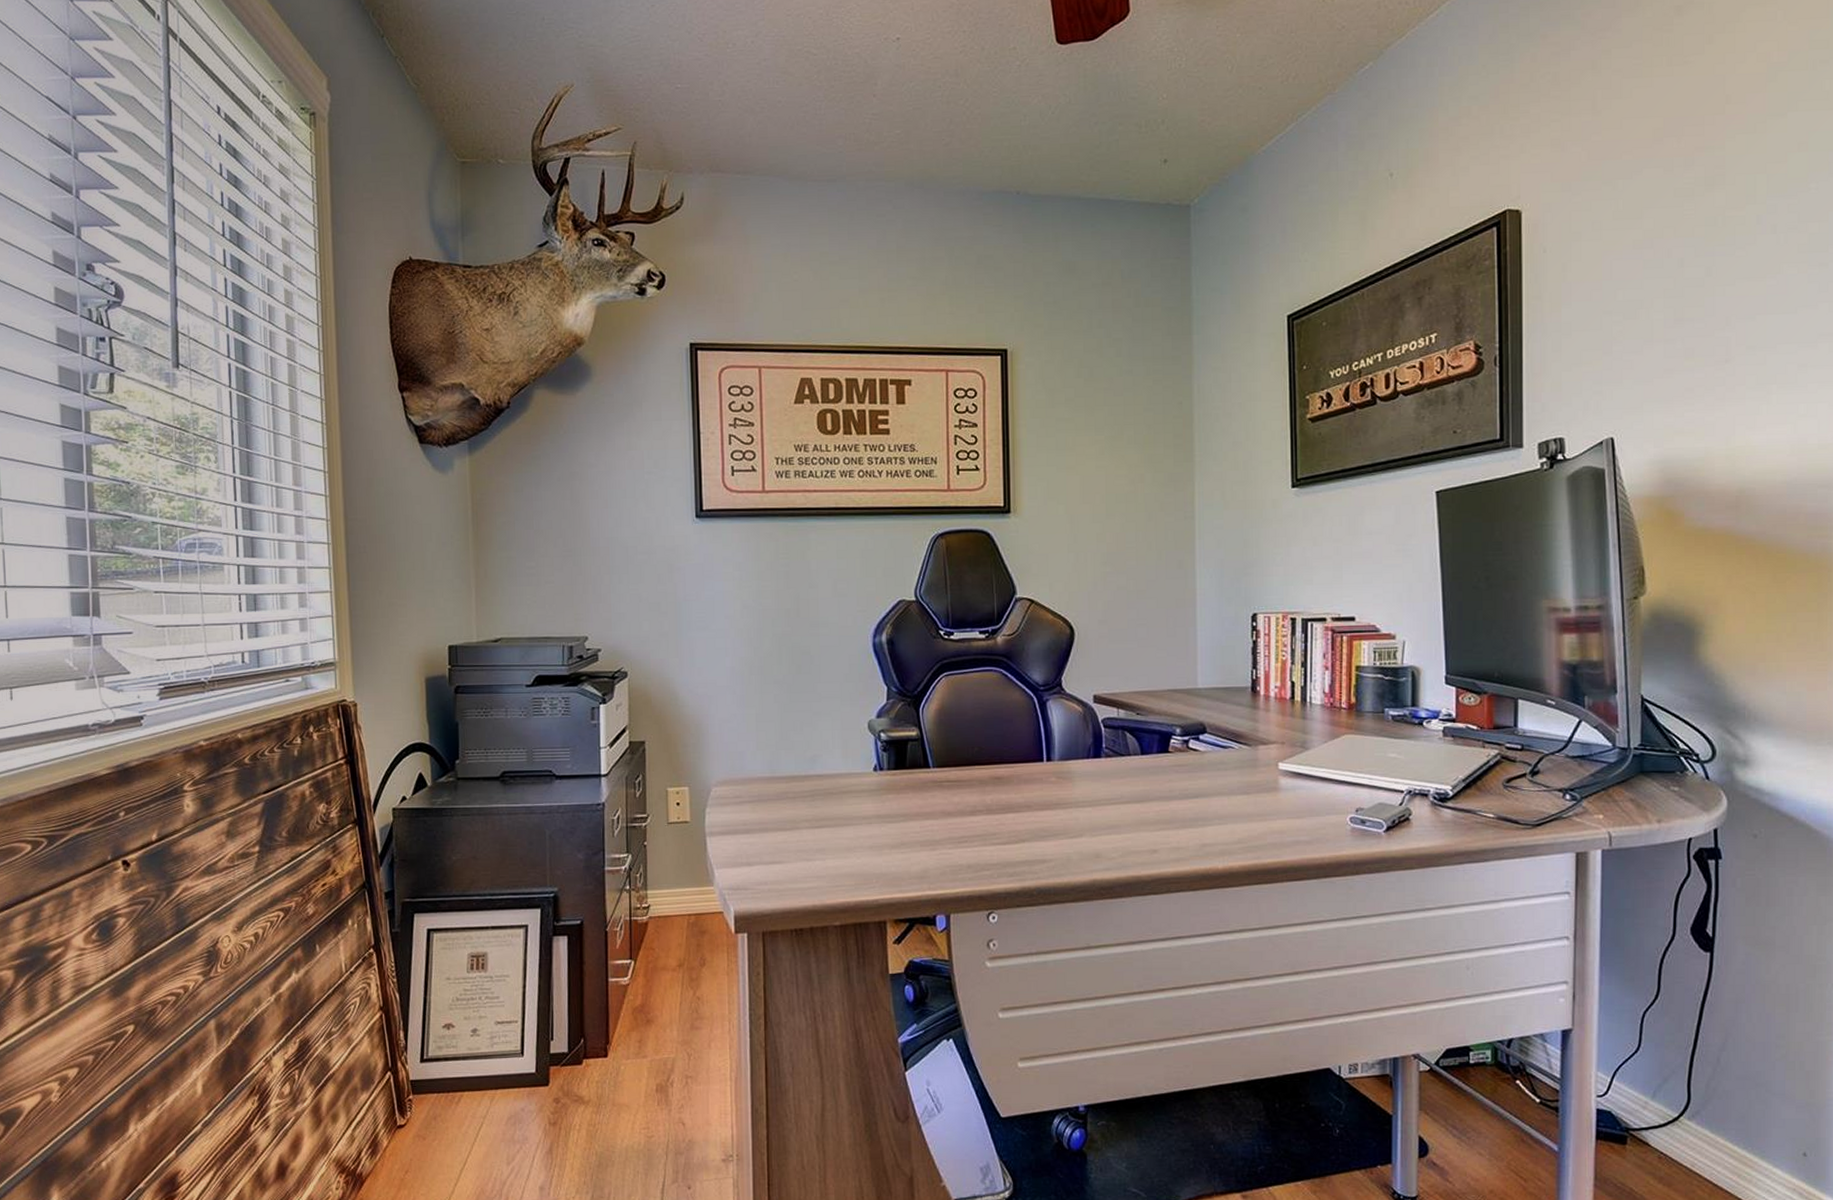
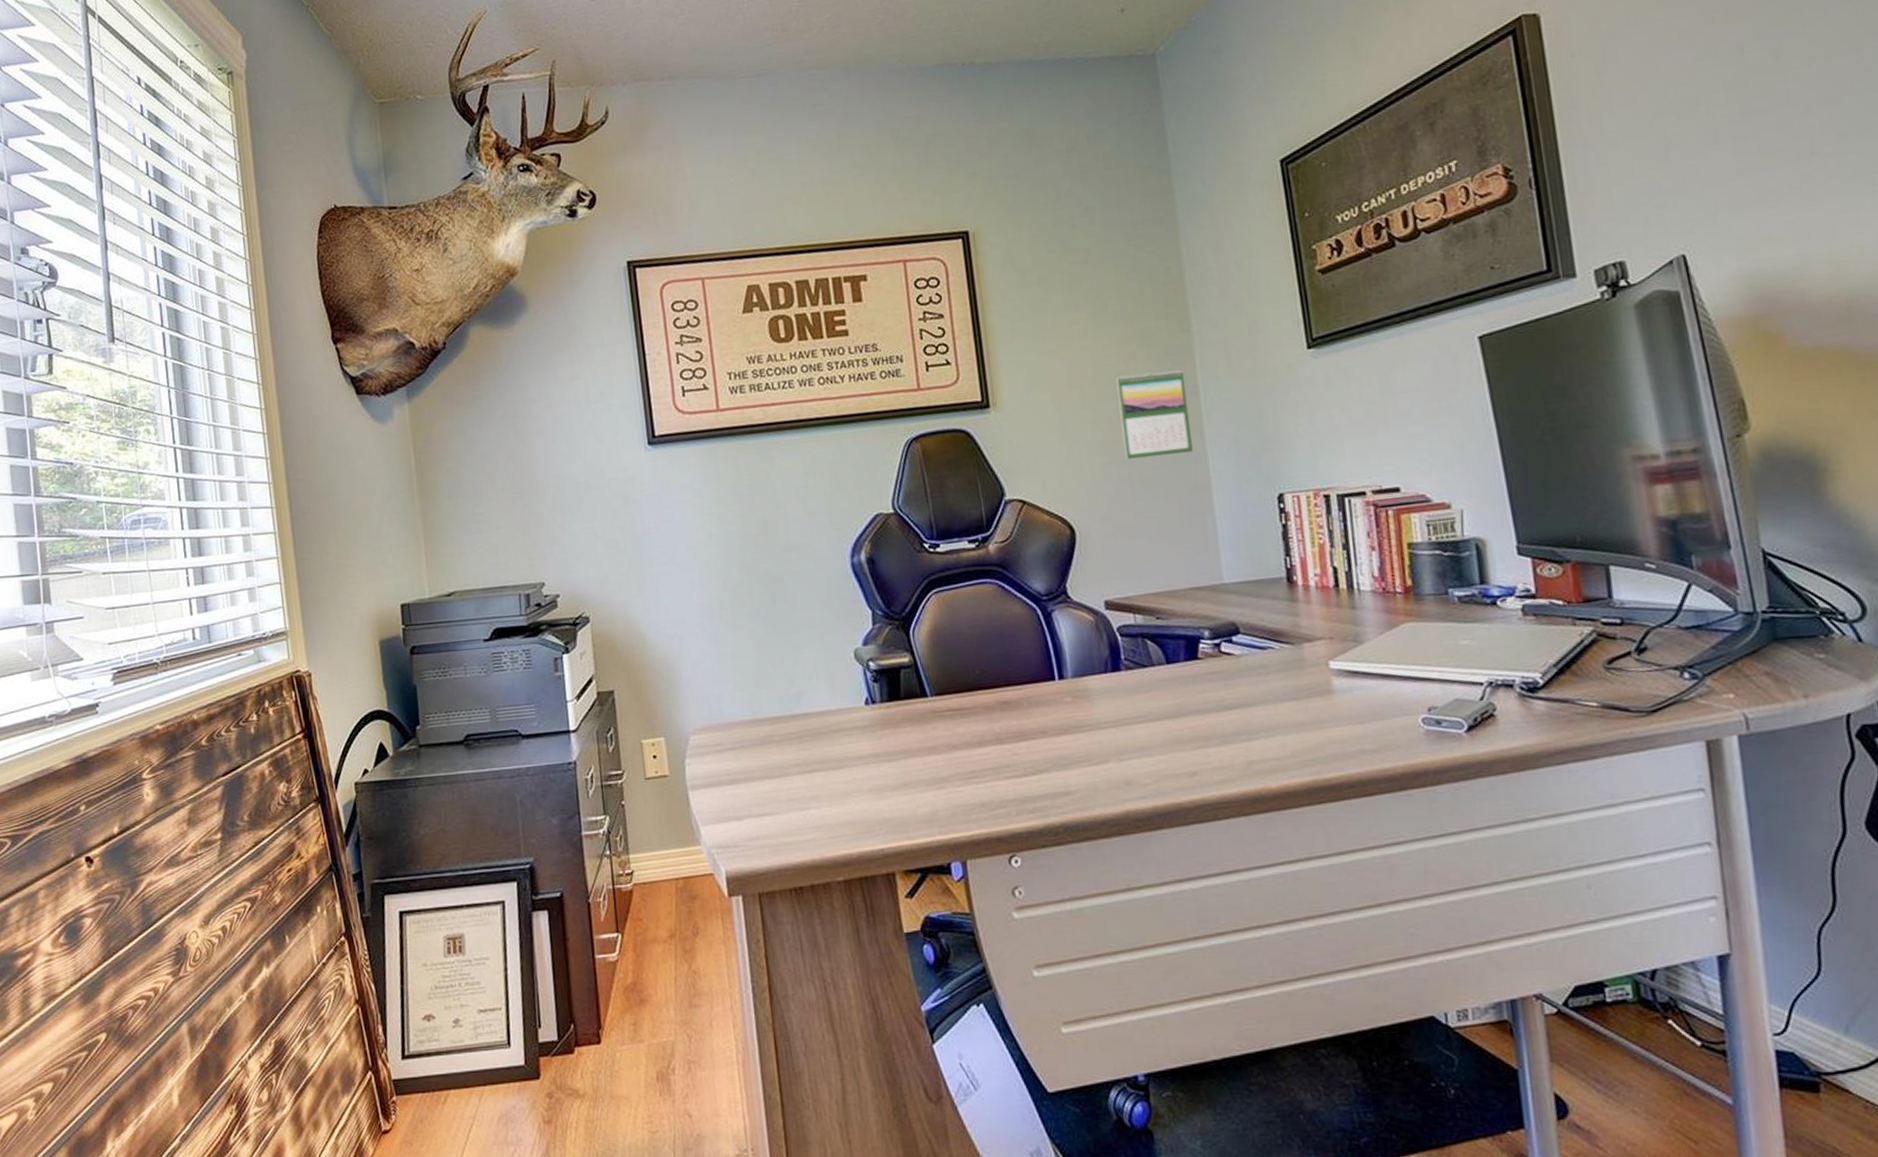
calendar: none [1124,495,1184,571] -> present [1116,370,1193,459]

